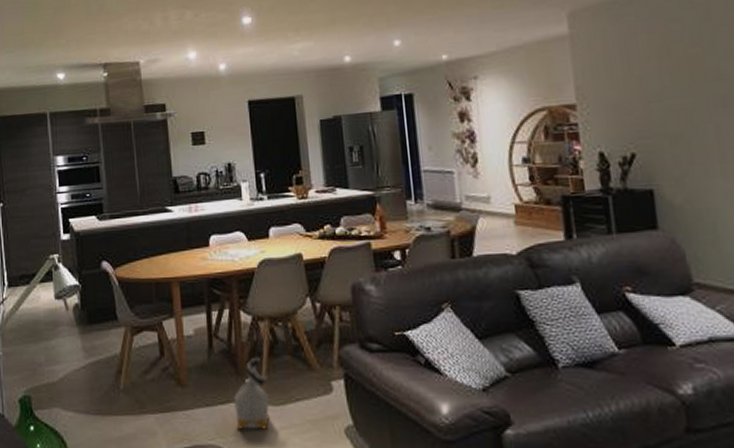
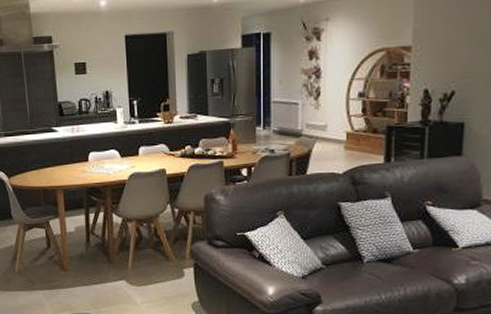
bag: present [234,356,270,430] -> none [106,249,134,303]

